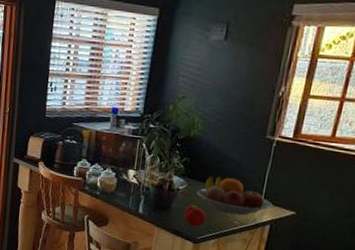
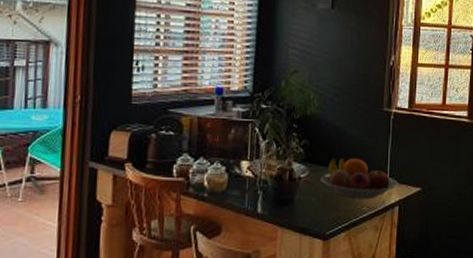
fruit: present [184,205,206,228] -> none [309,195,333,221]

